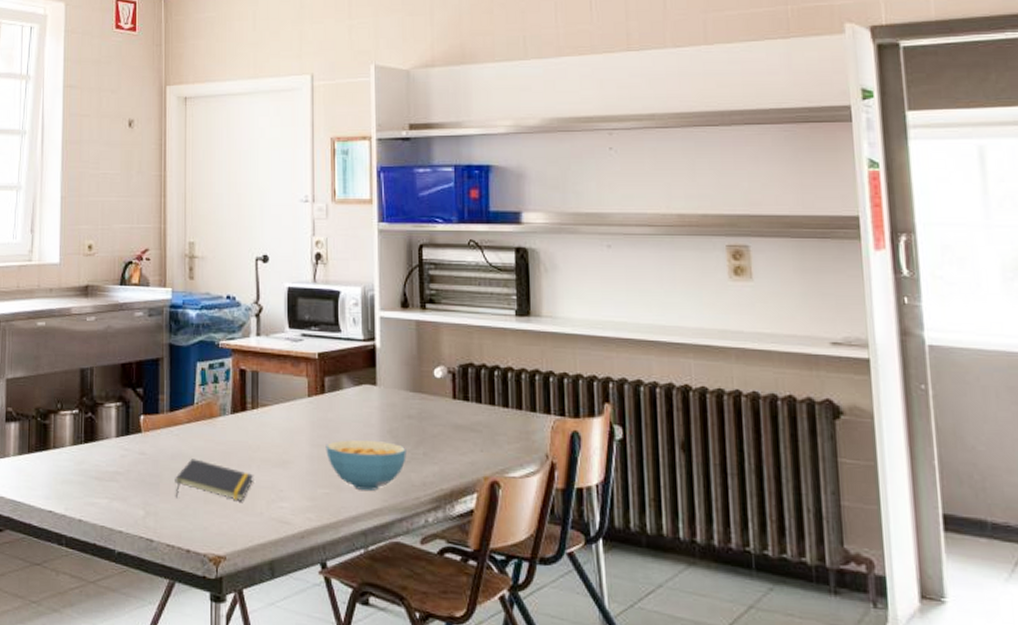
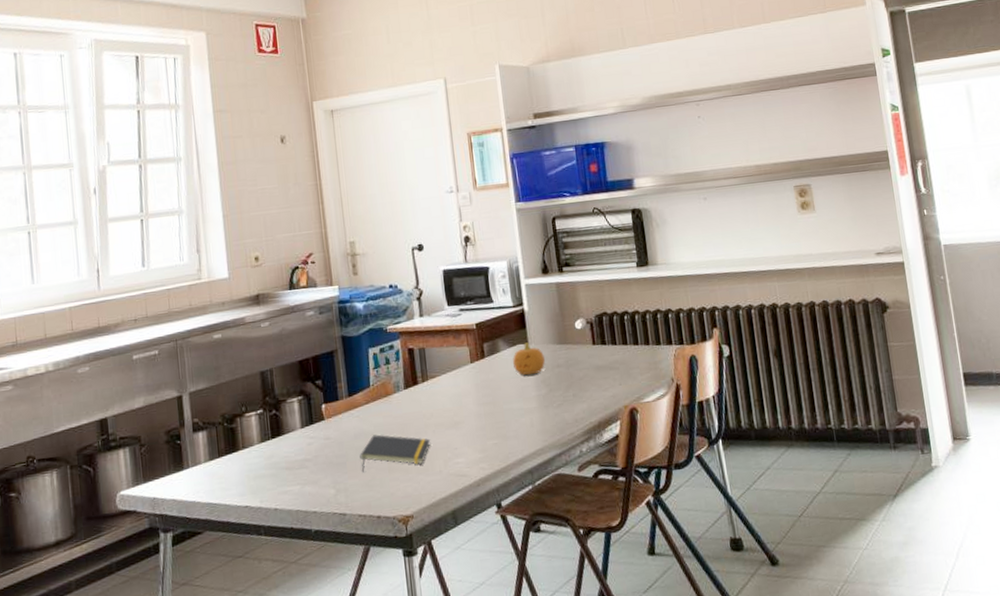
cereal bowl: present [326,440,406,490] -> none [490,390,560,436]
fruit: none [357,384,394,422] -> present [513,342,545,376]

